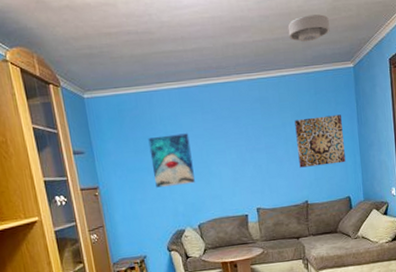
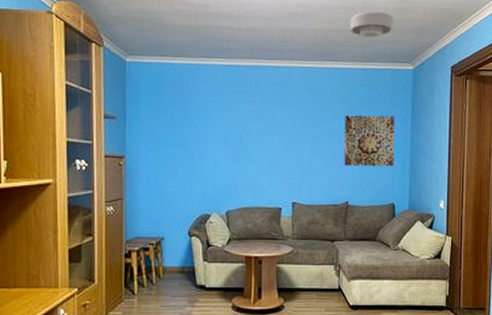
wall art: present [148,133,195,188] -> none [186,111,231,167]

